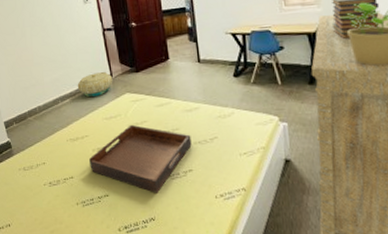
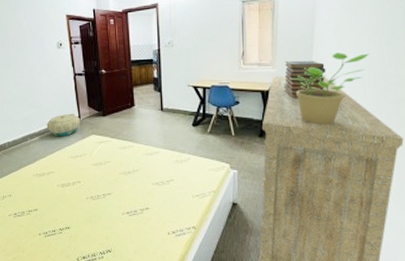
serving tray: present [89,124,192,193] -> none [54,164,150,228]

